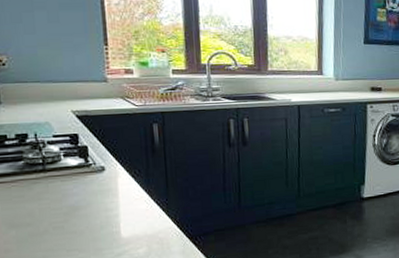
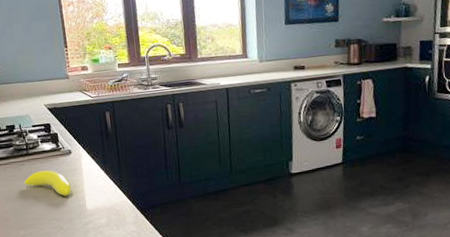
banana: none [36,190,102,222] -> present [24,170,72,196]

